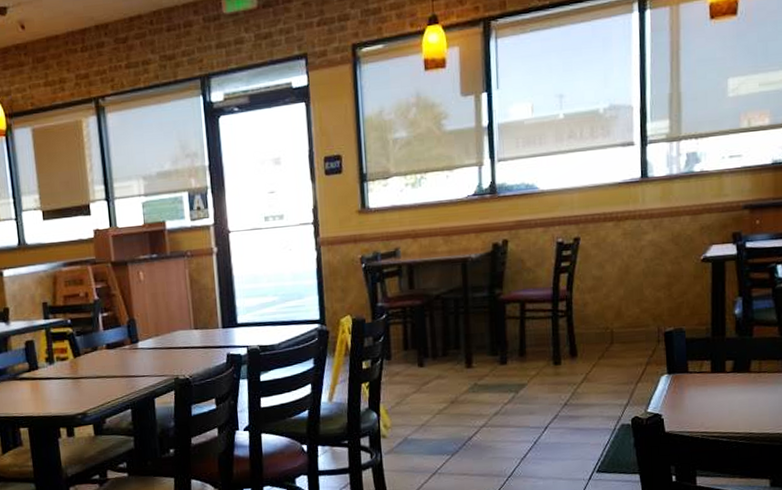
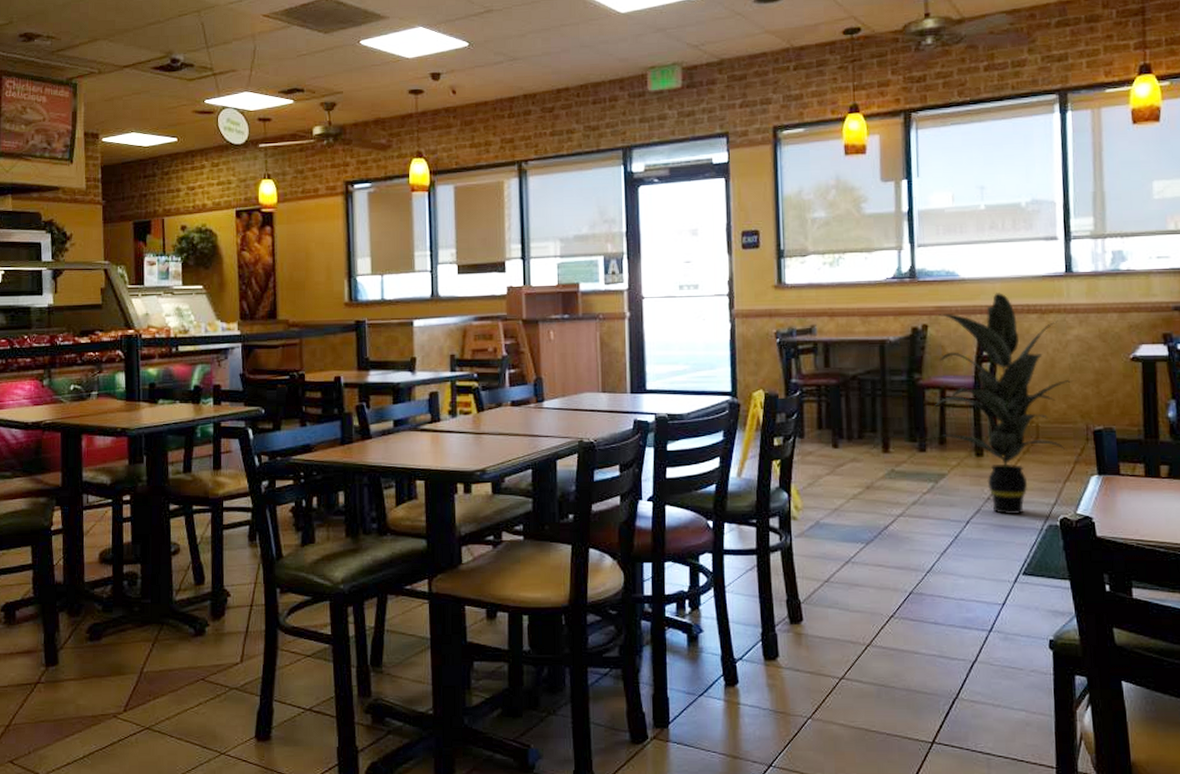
indoor plant: none [511,203,647,419] -> present [930,293,1074,515]

